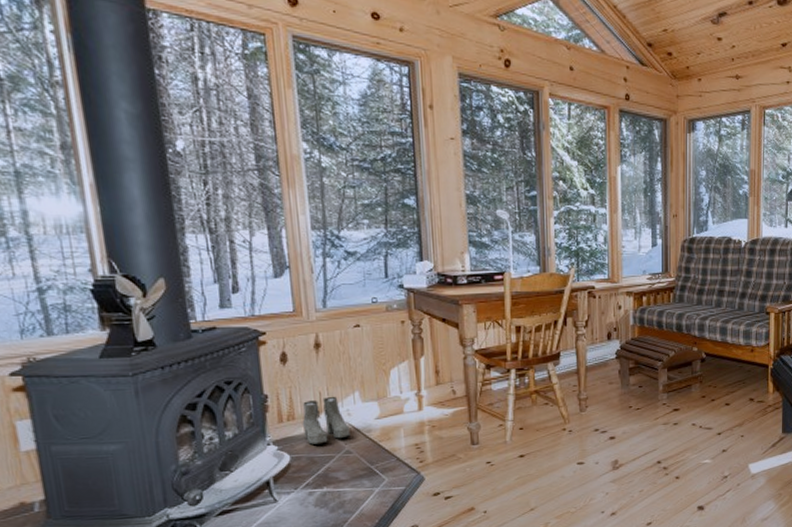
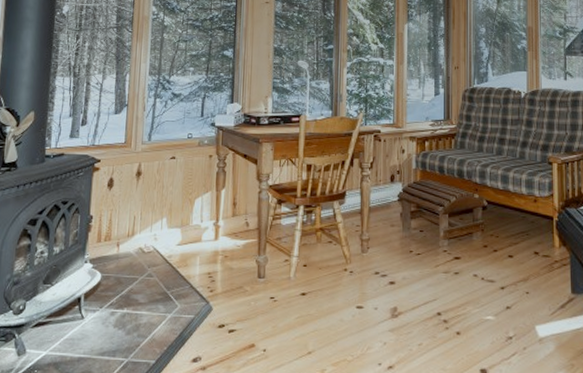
boots: present [302,396,350,445] -> none [115,220,154,265]

